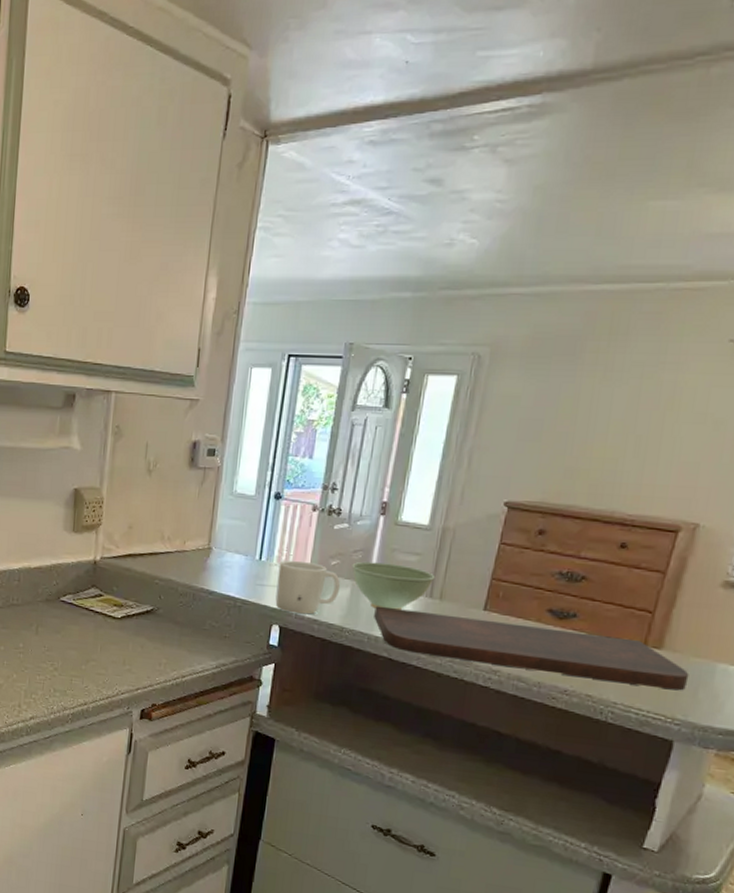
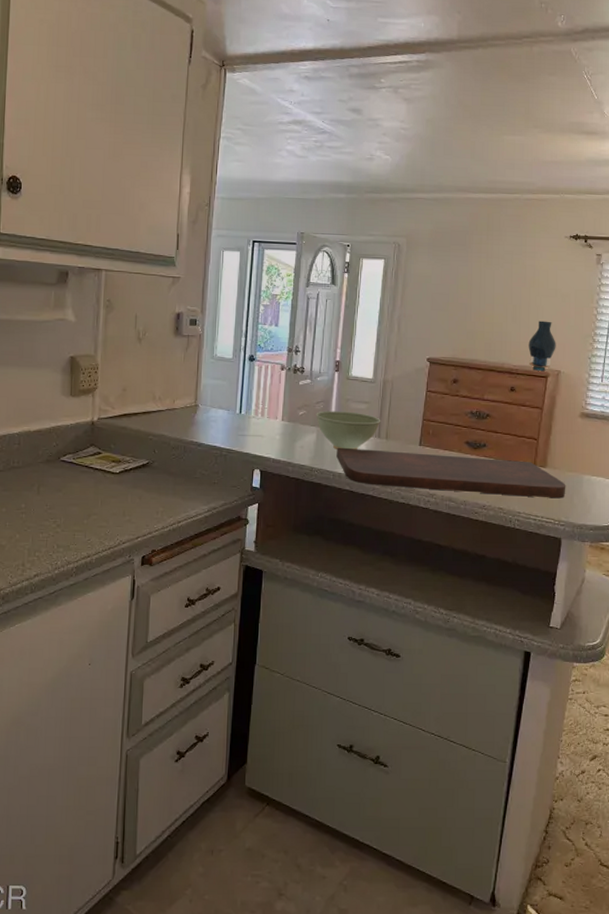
mug: present [275,560,341,615] -> none [255,412,308,458]
vase: none [652,456,698,523] -> present [528,321,556,371]

